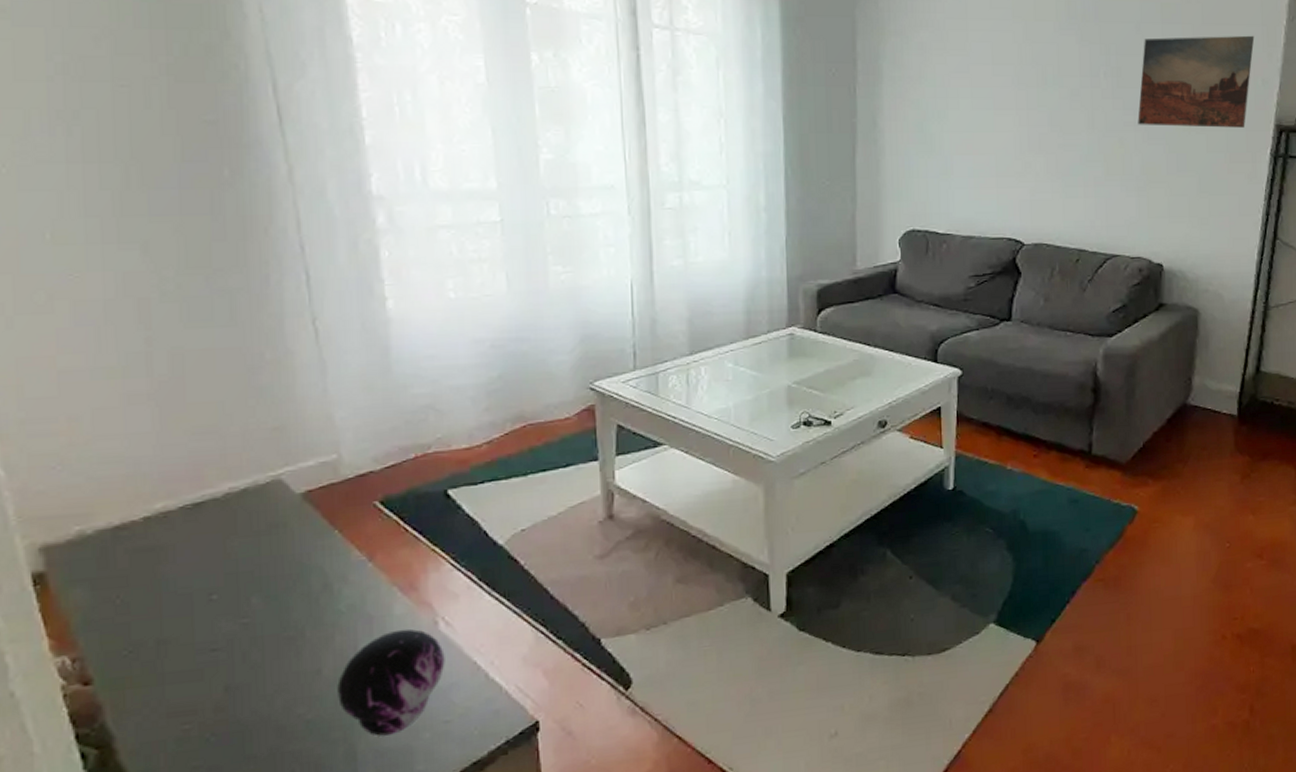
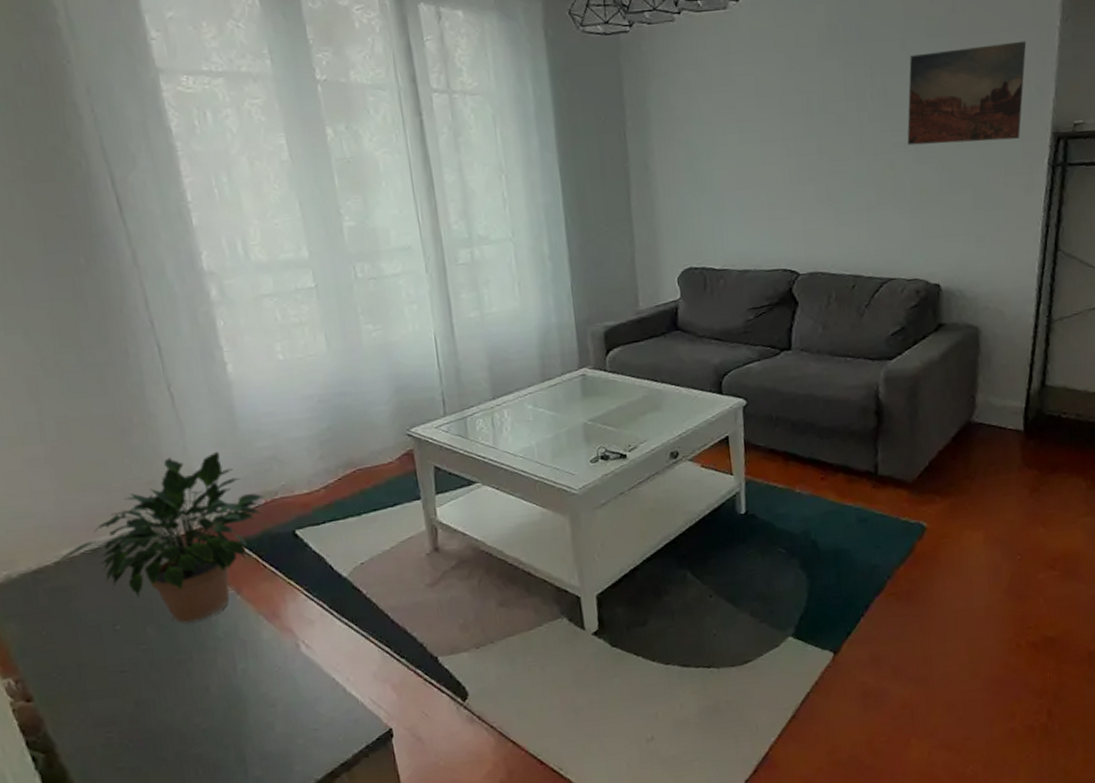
potted plant: none [147,396,416,594] -> present [57,451,265,624]
decorative orb: present [337,628,445,736] -> none [223,651,309,742]

